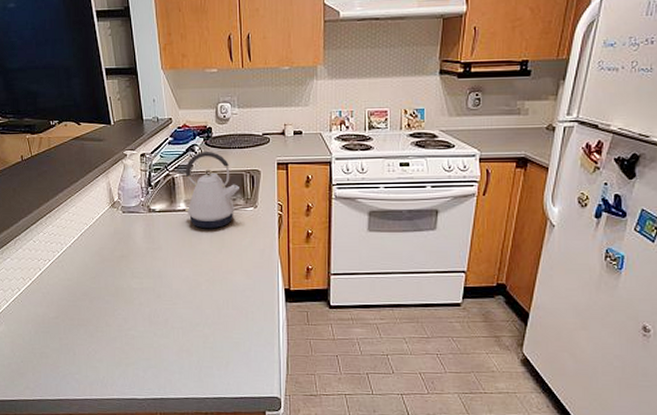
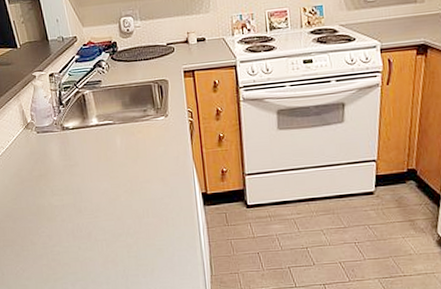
kettle: present [185,151,239,229] -> none [94,65,149,142]

